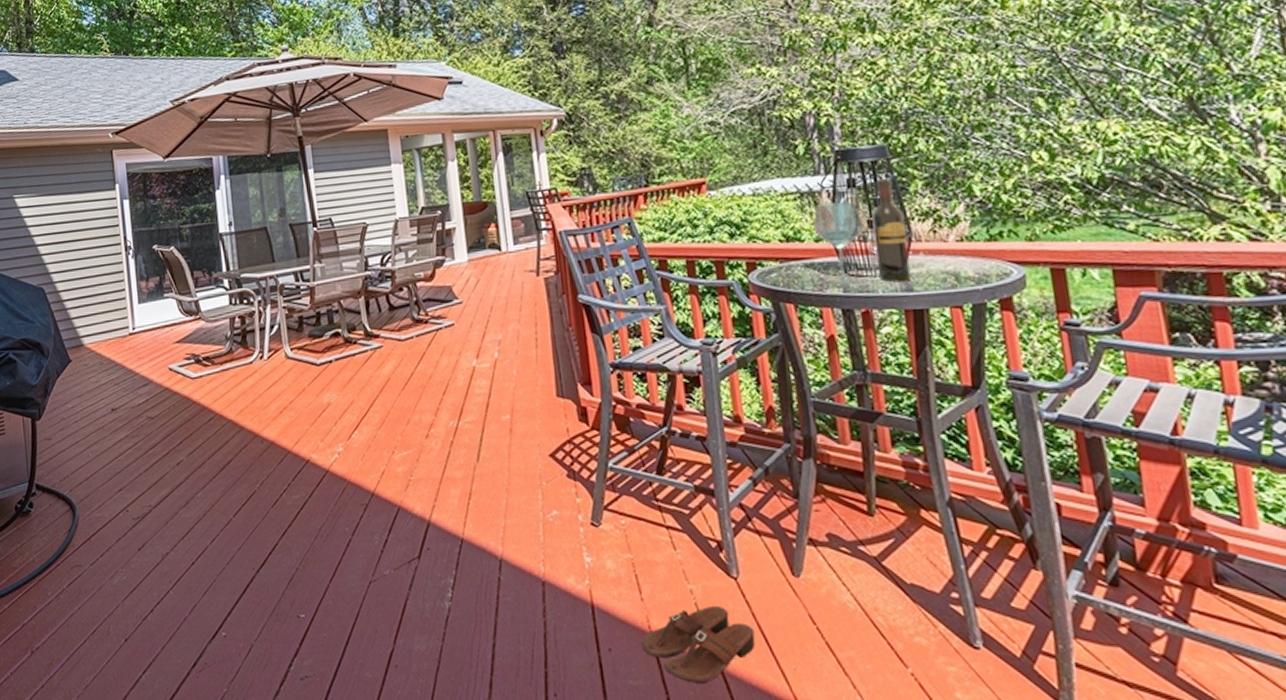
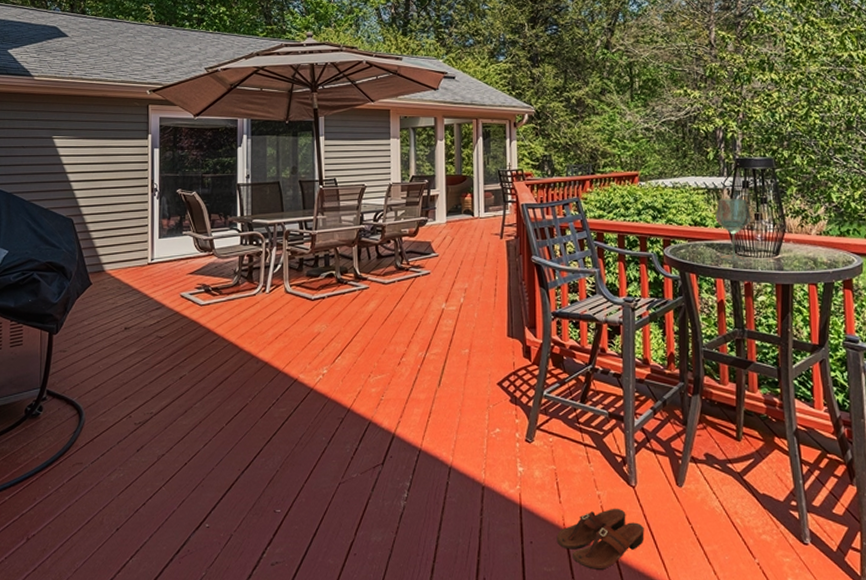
wine bottle: present [871,178,912,283] -> none [758,183,783,263]

